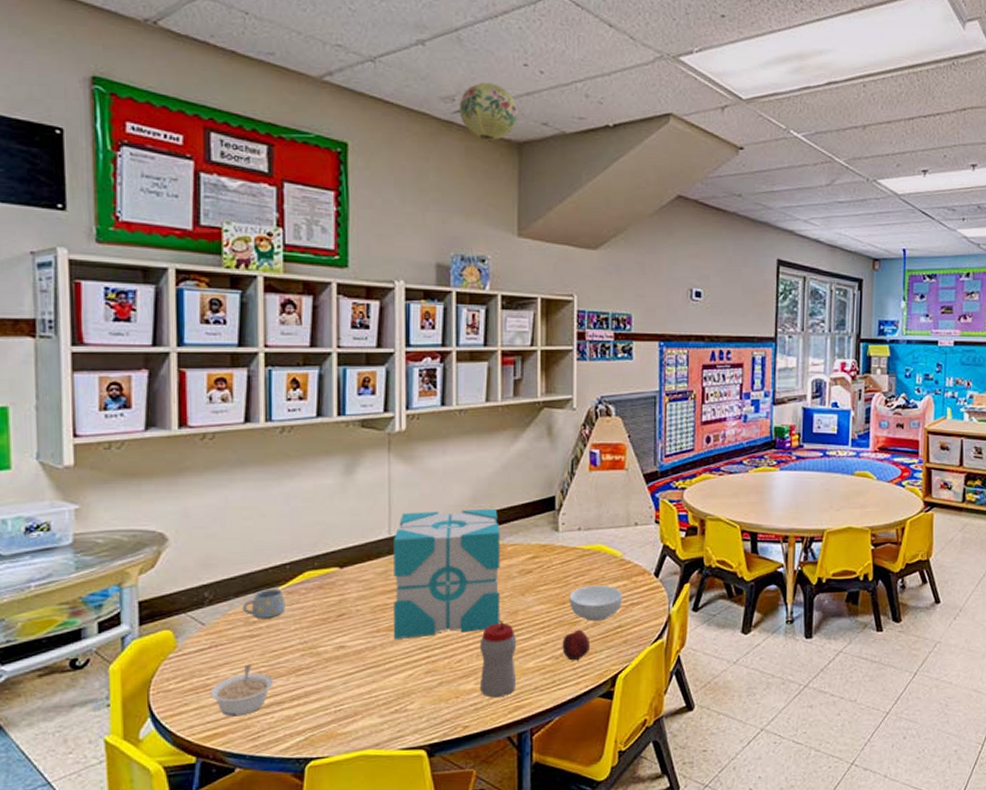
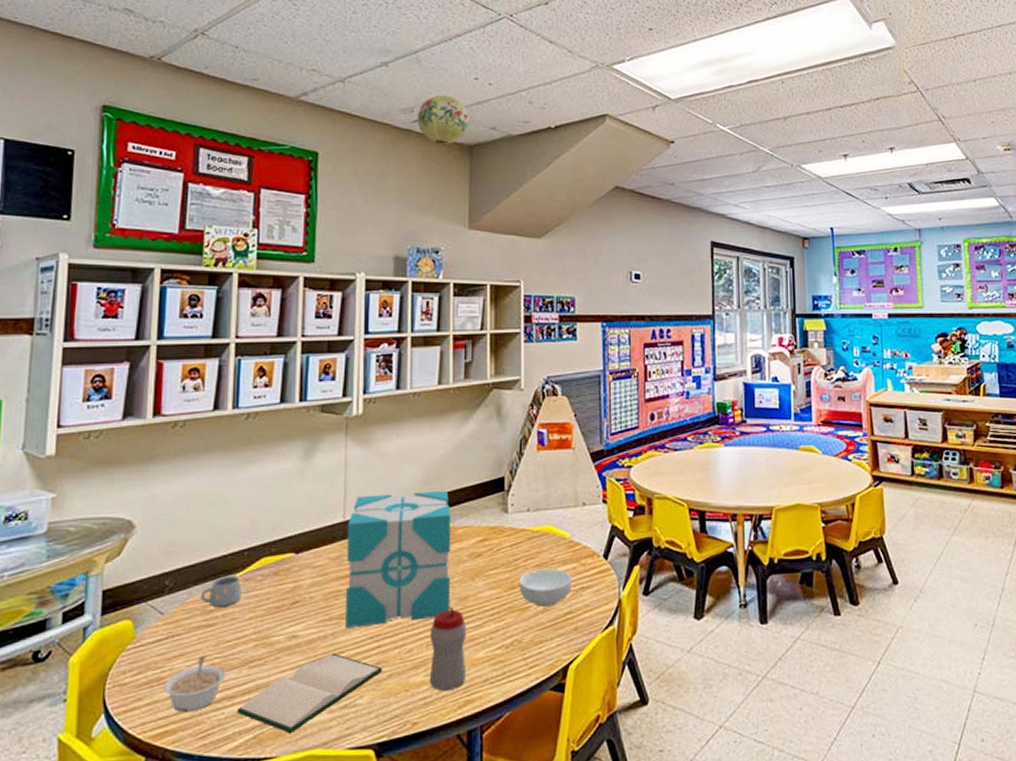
hardback book: none [287,662,433,735] -> present [237,653,383,733]
apple: present [562,629,591,662] -> none [512,616,541,651]

